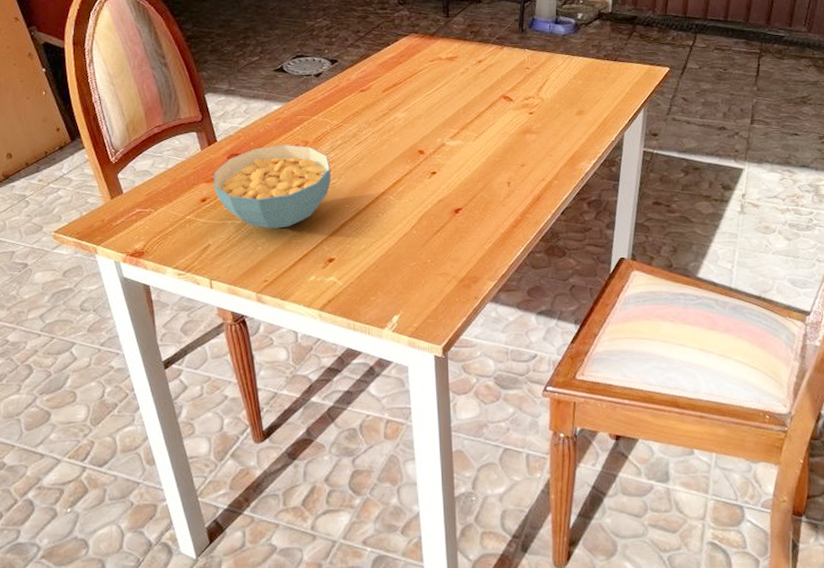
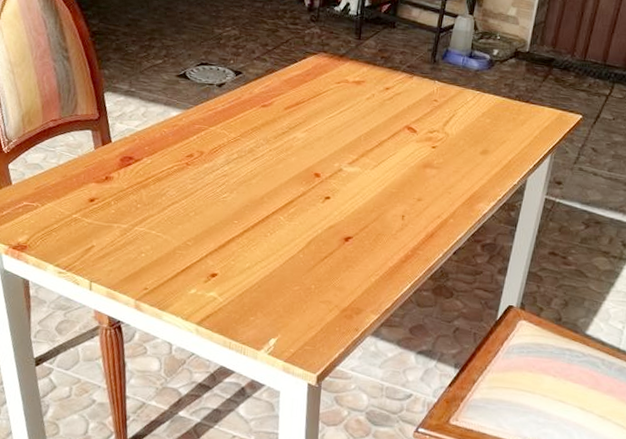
cereal bowl: present [213,144,331,229] -> none [103,152,224,238]

